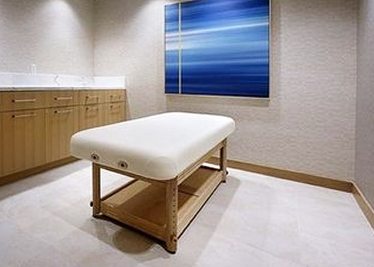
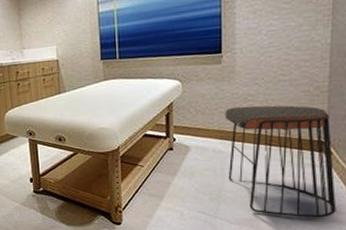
stool: none [271,146,364,254] -> present [225,105,336,218]

